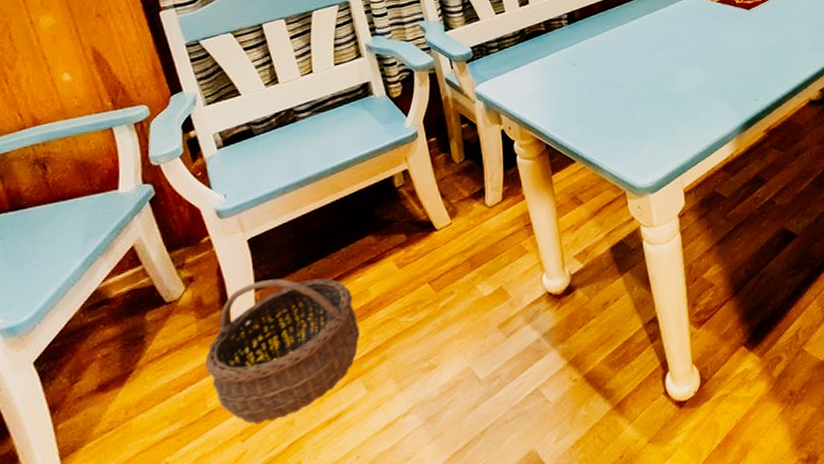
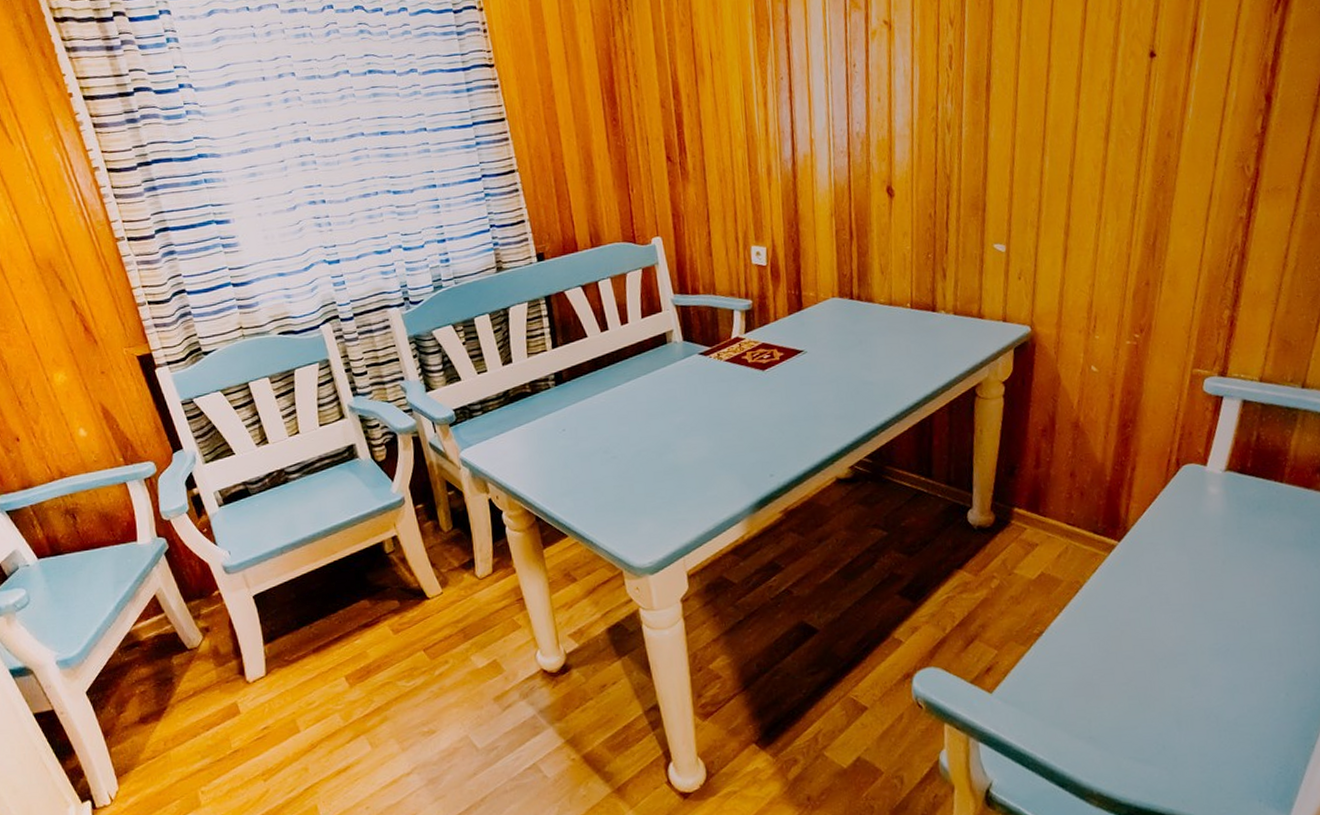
wicker basket: present [205,278,359,424] -> none [226,635,361,766]

